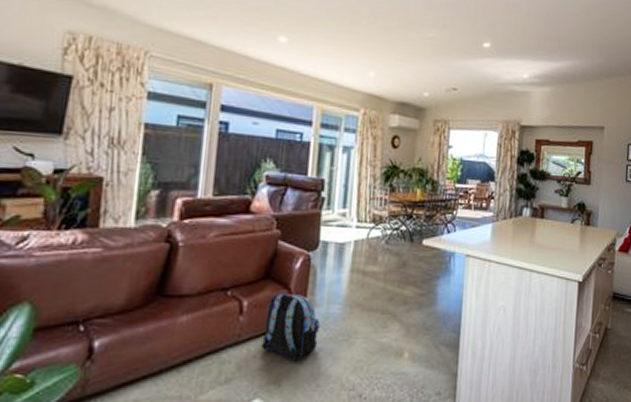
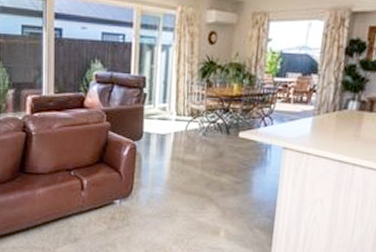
backpack: present [261,292,321,361] -> none [100,174,147,230]

